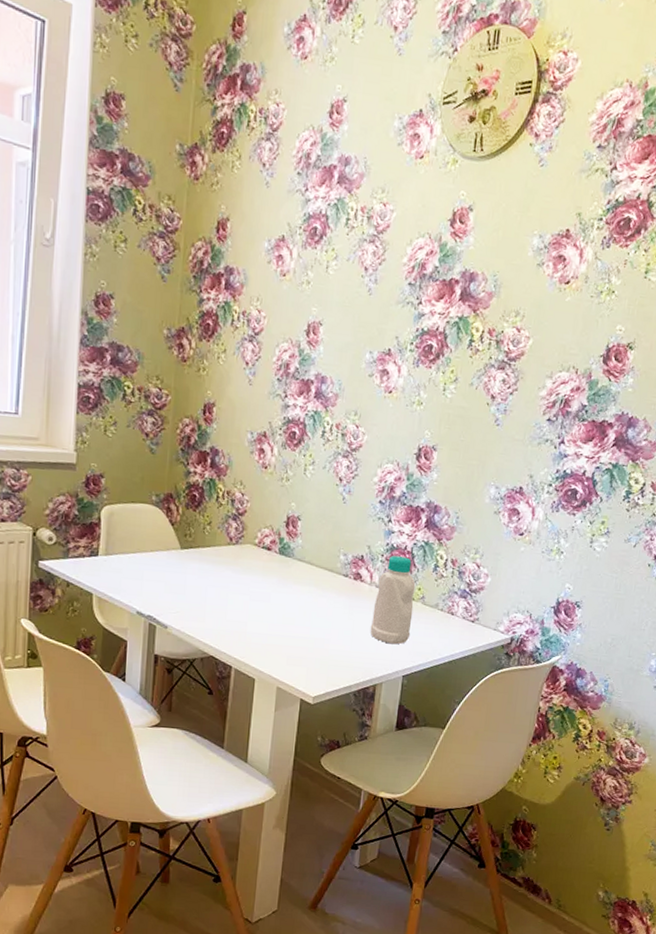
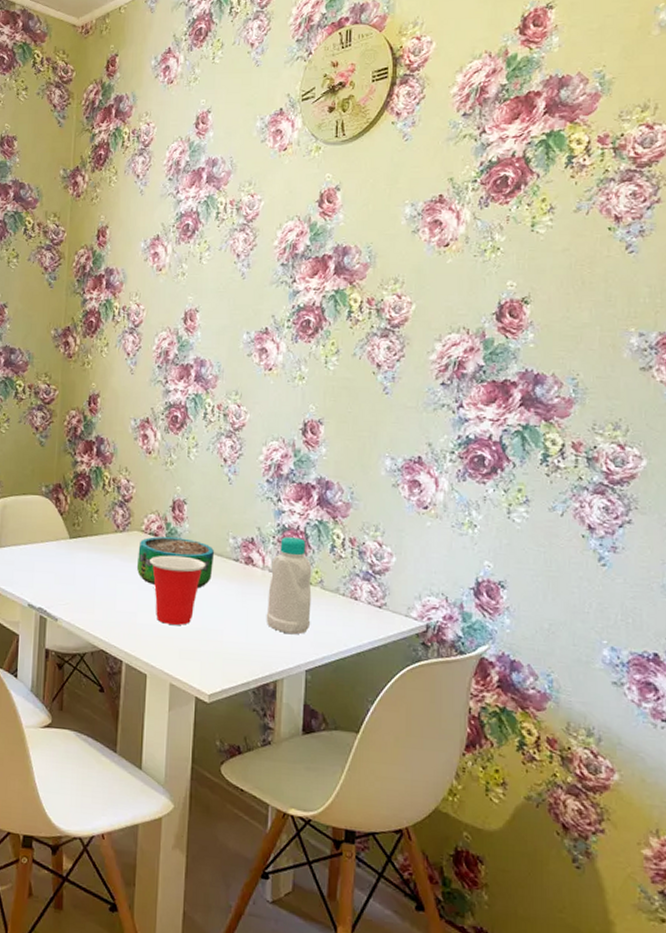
decorative bowl: none [248,550,326,601] -> present [136,536,215,589]
cup: none [262,568,317,634] -> present [150,555,206,625]

